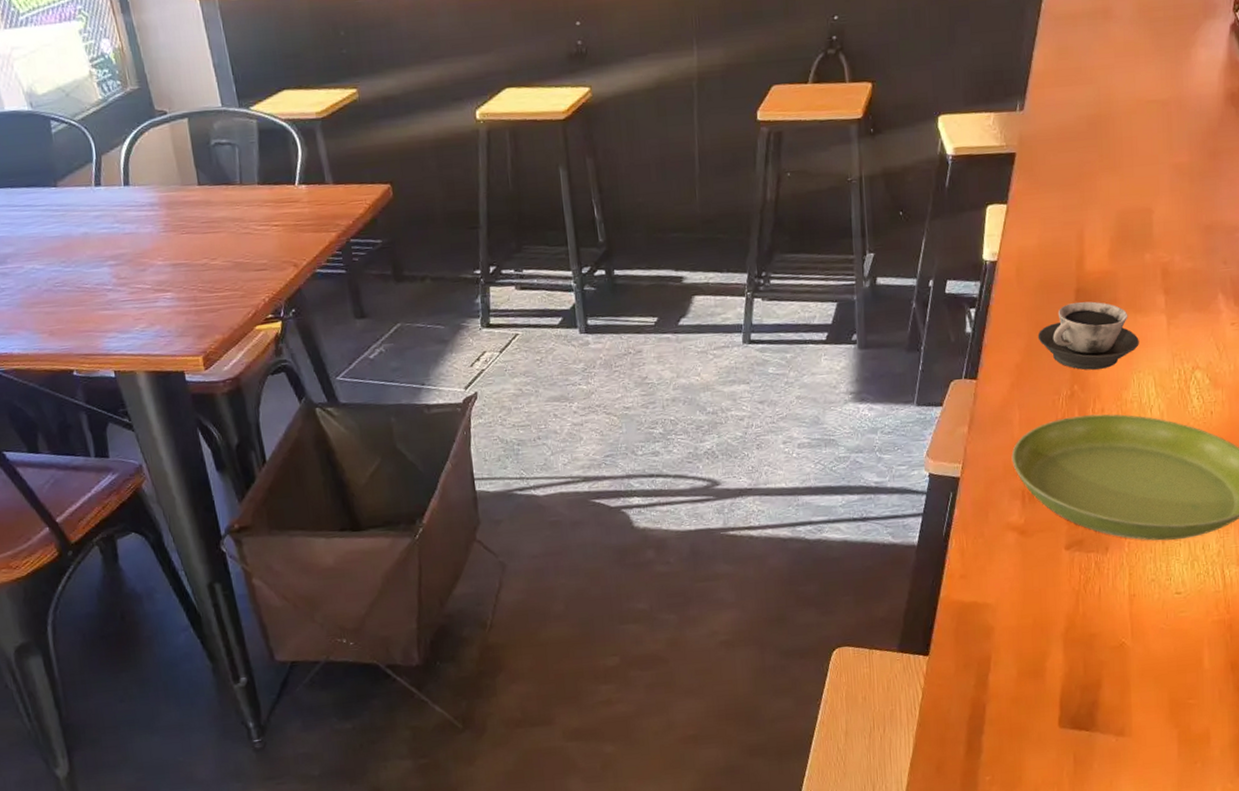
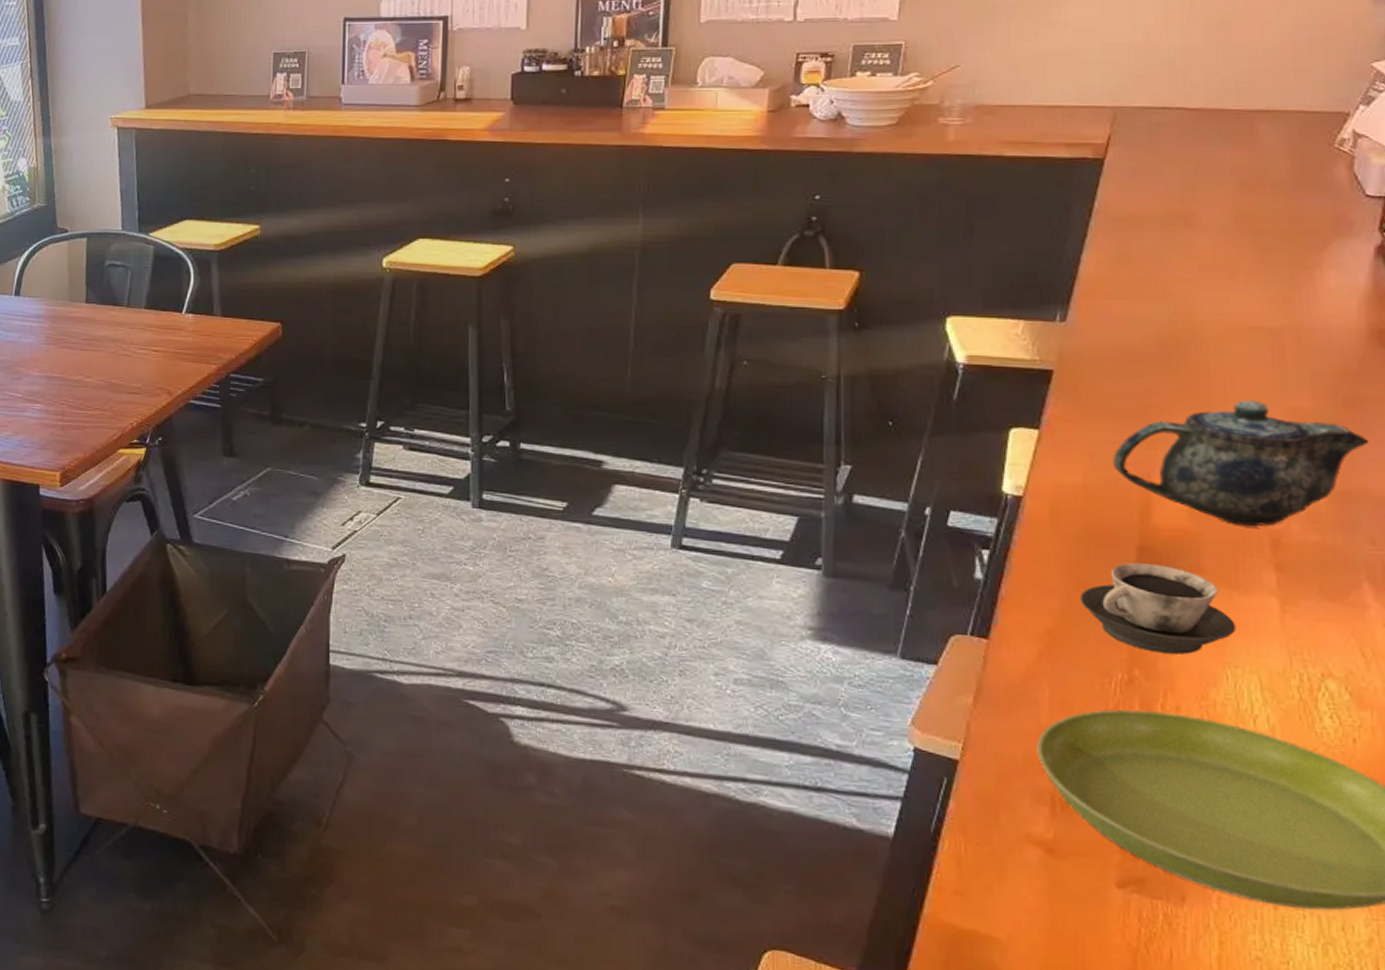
teapot: none [1058,160,1224,262] -> present [1113,399,1369,526]

